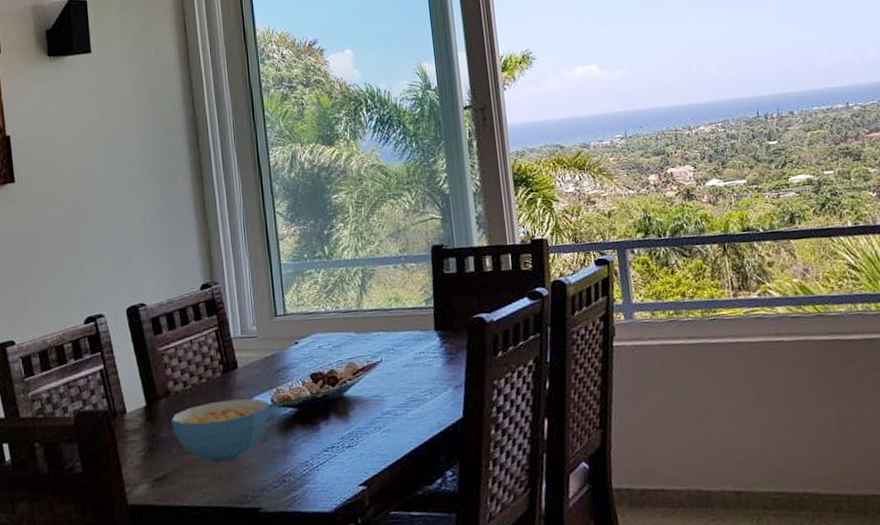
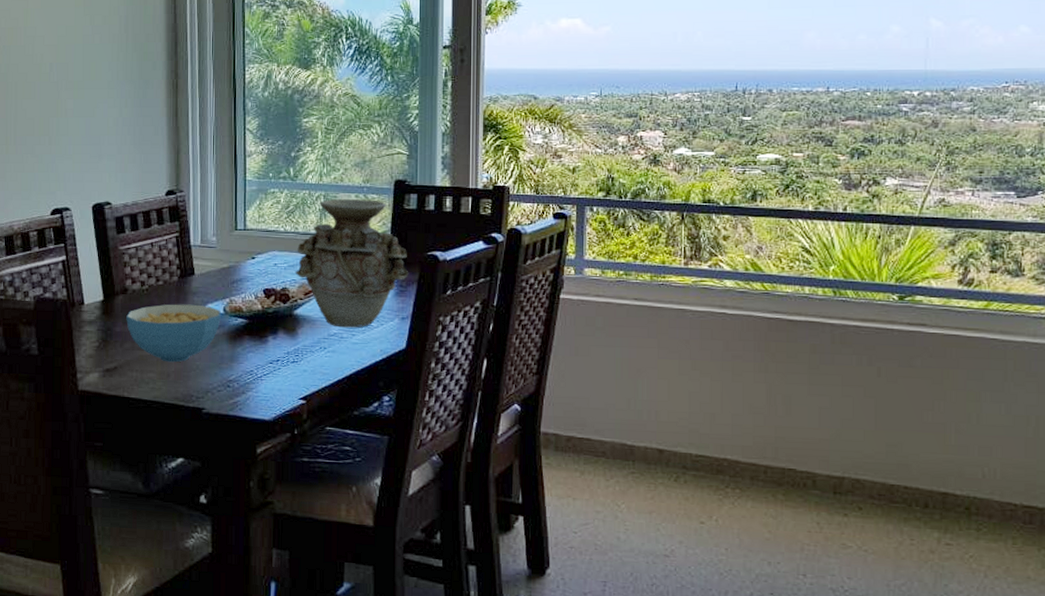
vase: none [340,268,457,405] -> present [295,199,409,328]

